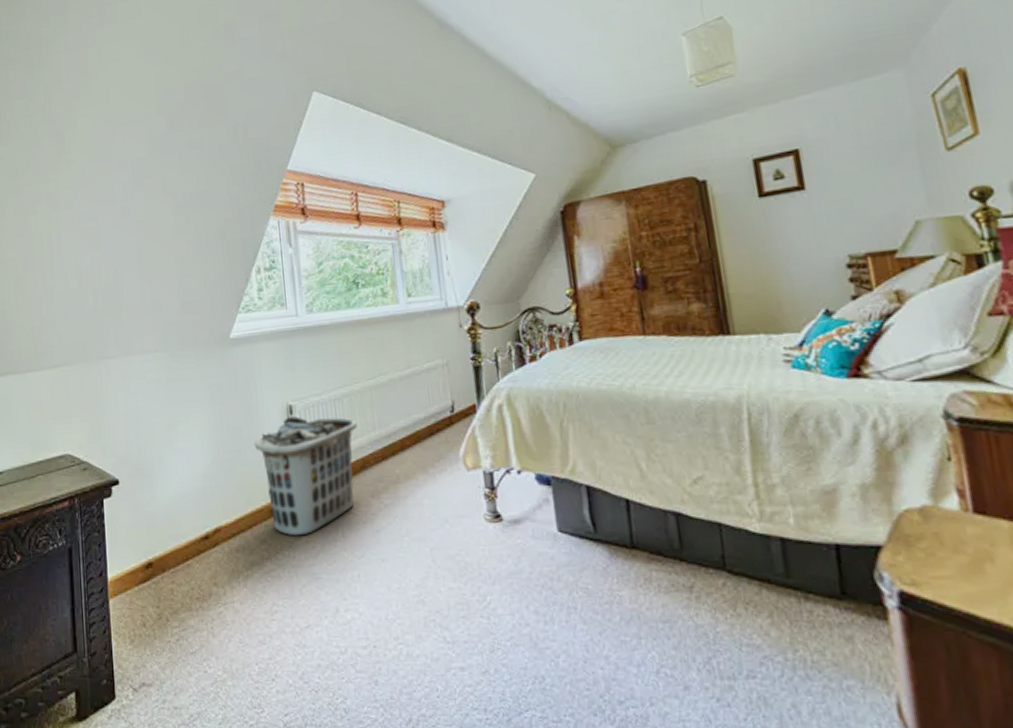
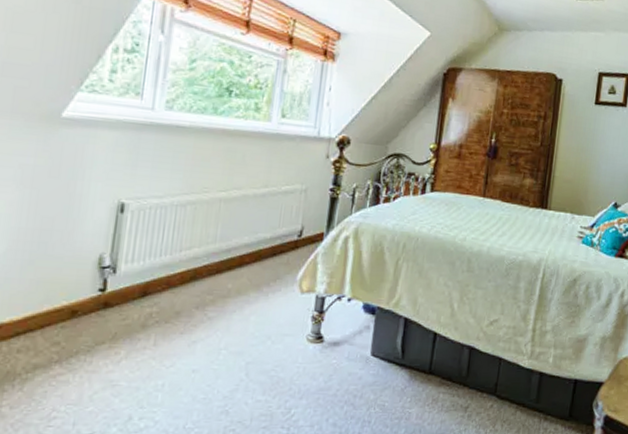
clothes hamper: present [254,416,357,536] -> none [66,215,197,341]

